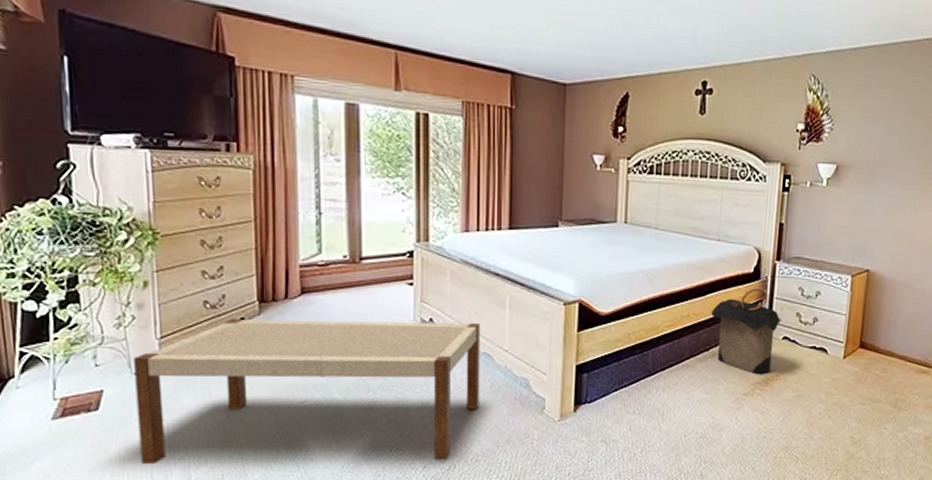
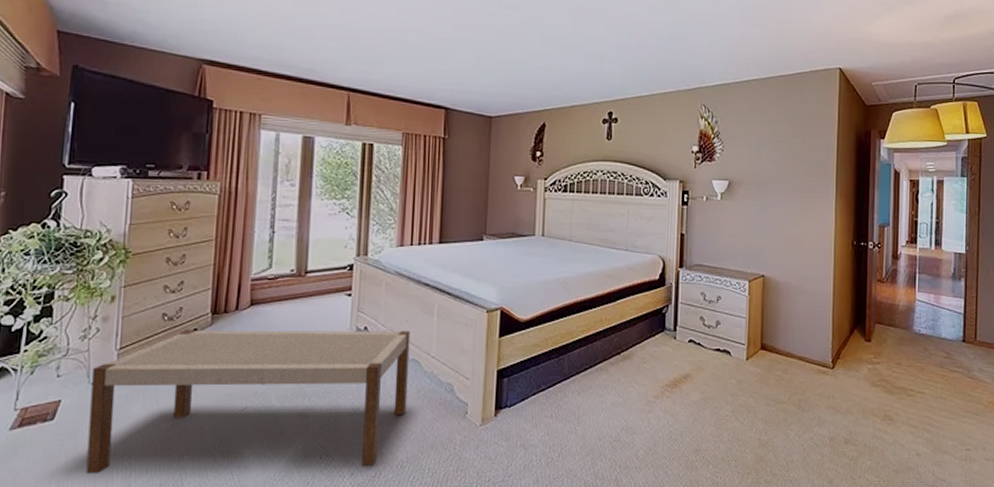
laundry hamper: present [711,288,781,375] -> none [622,294,686,378]

